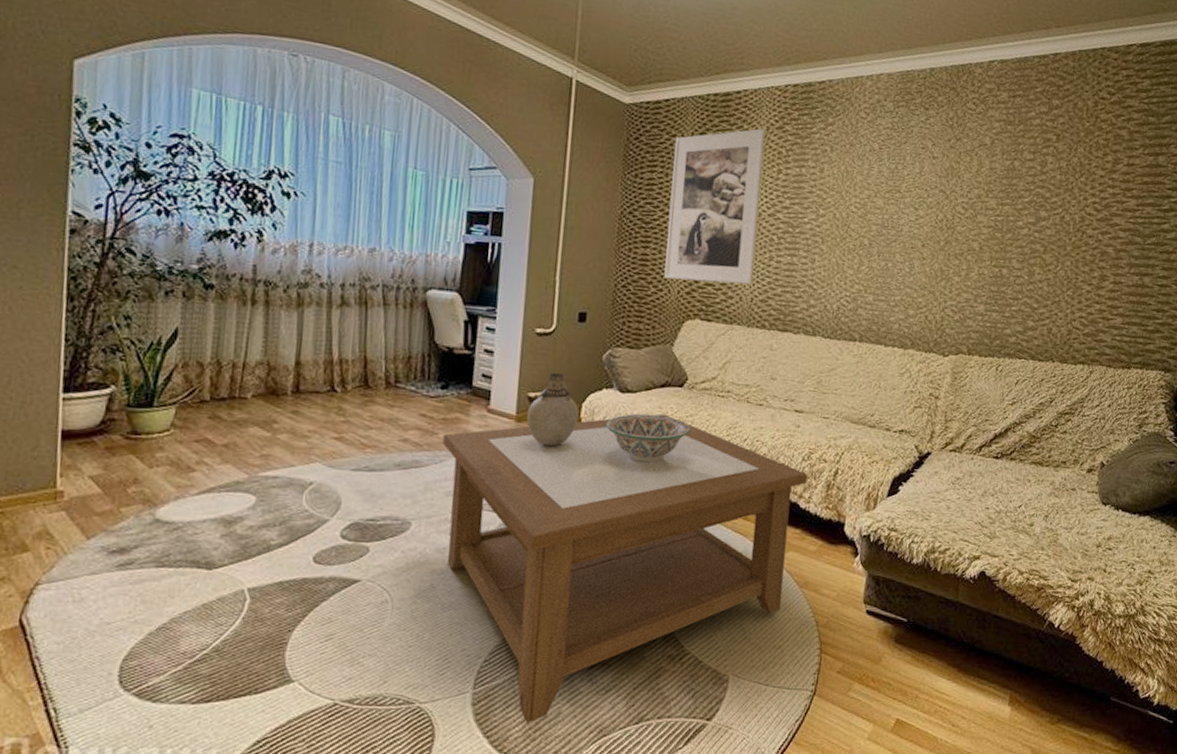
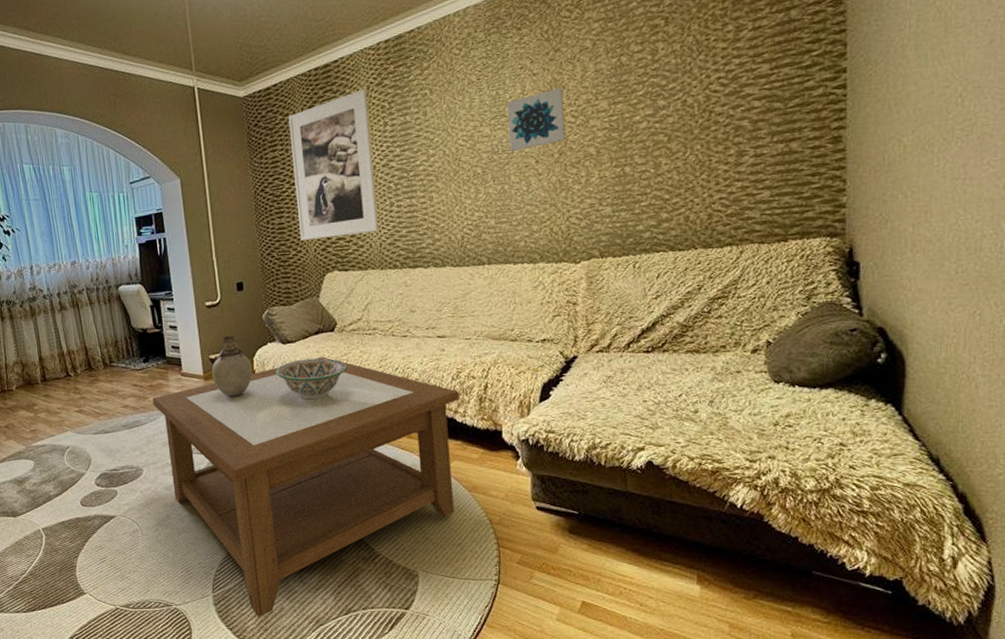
wall art: none [899,176,958,231] -> present [507,87,566,152]

